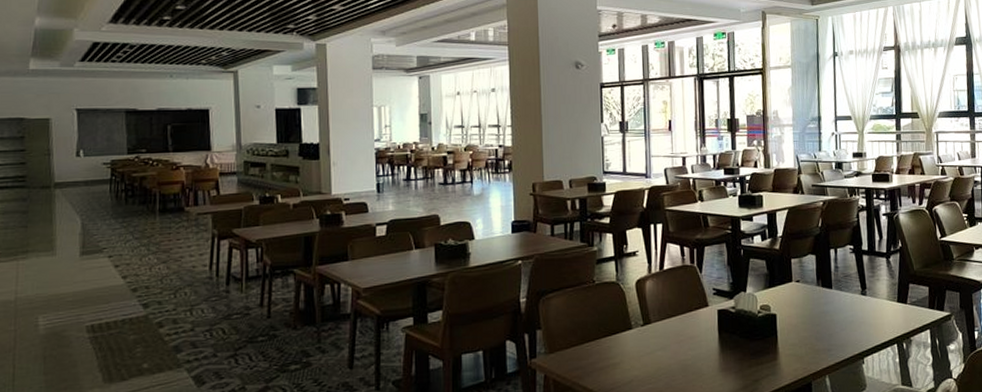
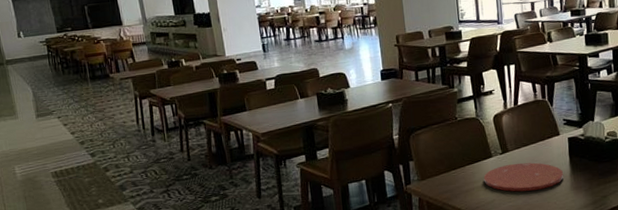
plate: none [621,337,711,372] -> present [483,162,563,192]

